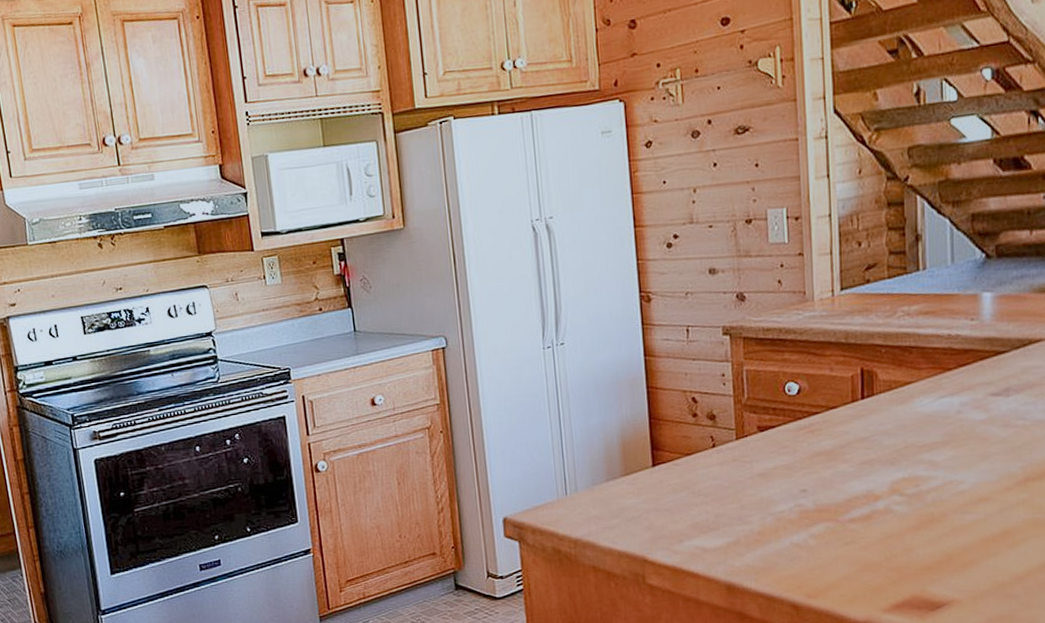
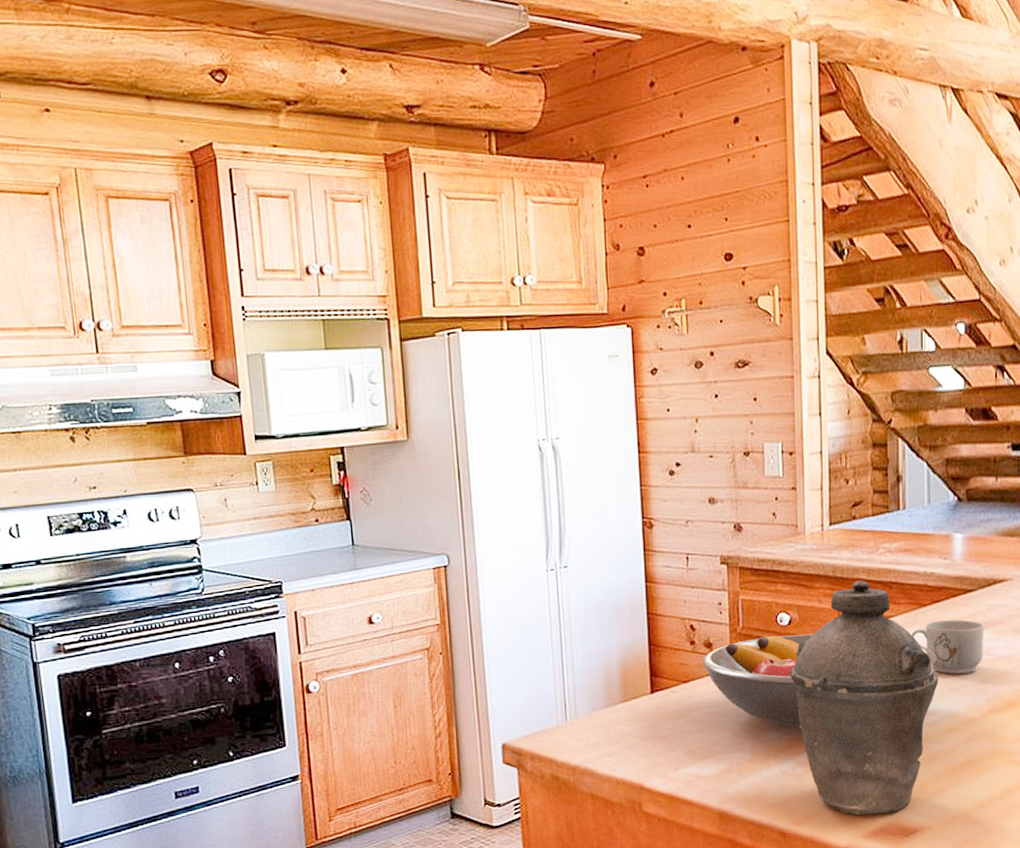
fruit bowl: none [704,403,964,499] -> present [701,634,936,728]
kettle: none [800,345,967,589] -> present [790,580,939,816]
mug: none [934,383,1018,441] -> present [911,619,983,674]

